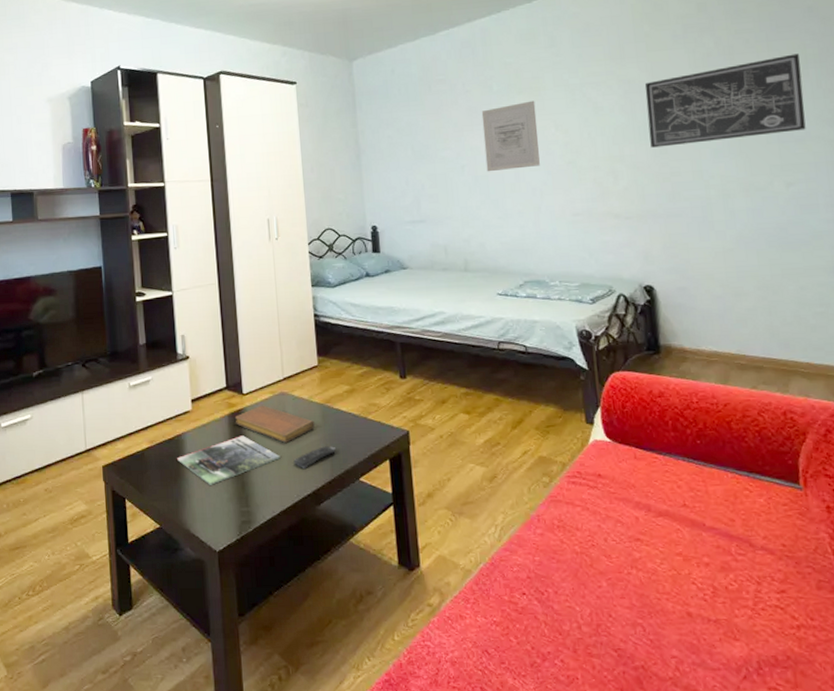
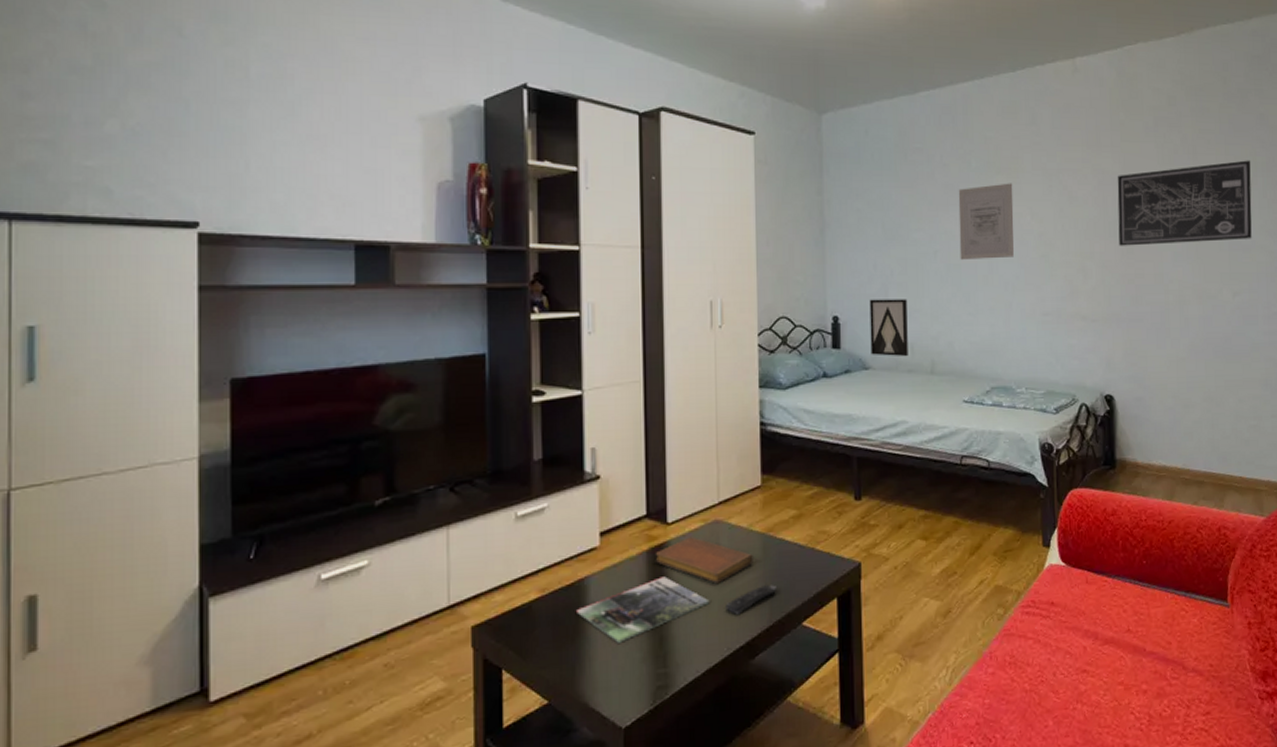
wall art: none [404,208,442,258] -> present [869,299,908,357]

